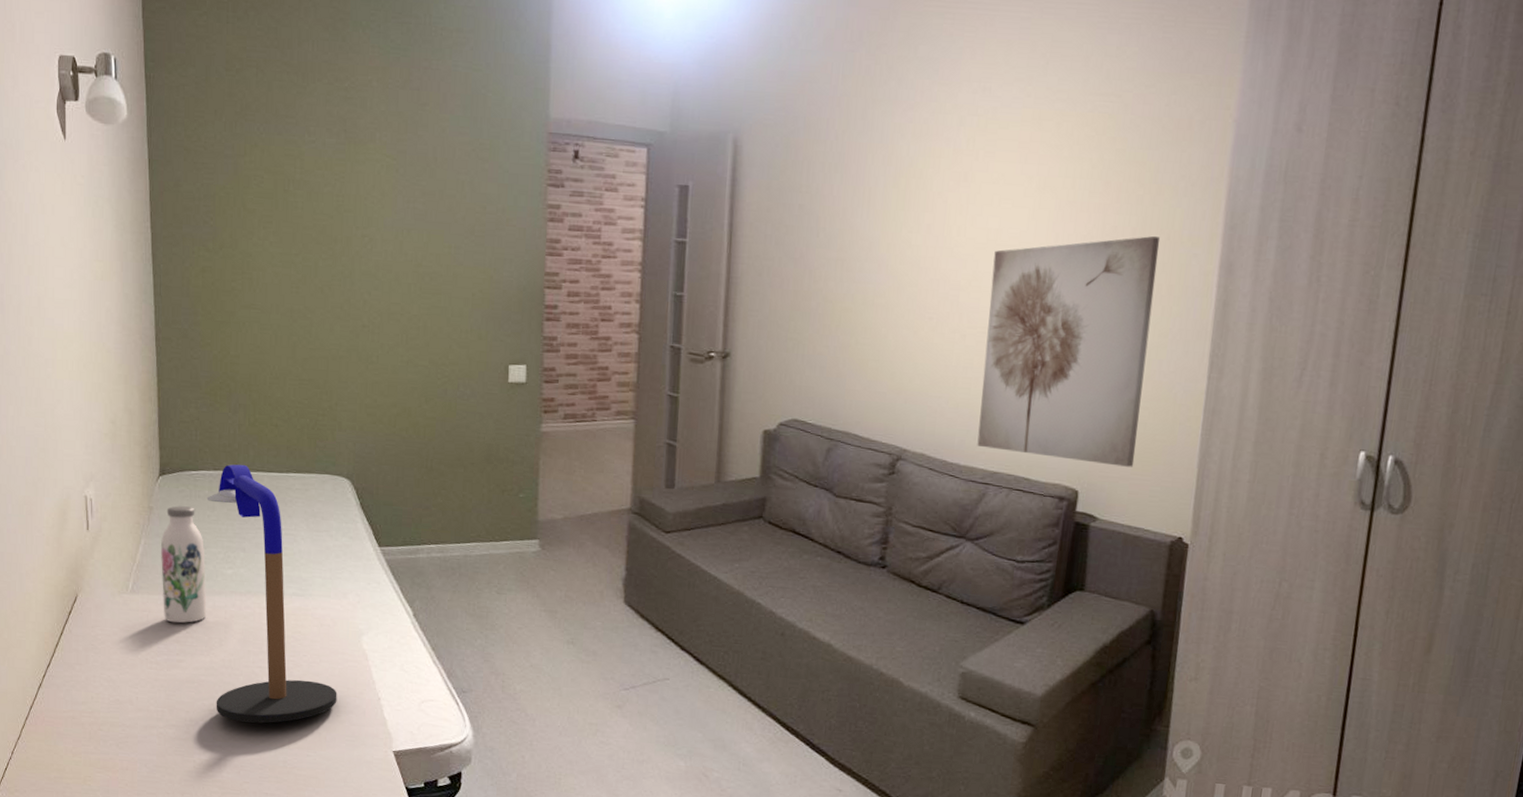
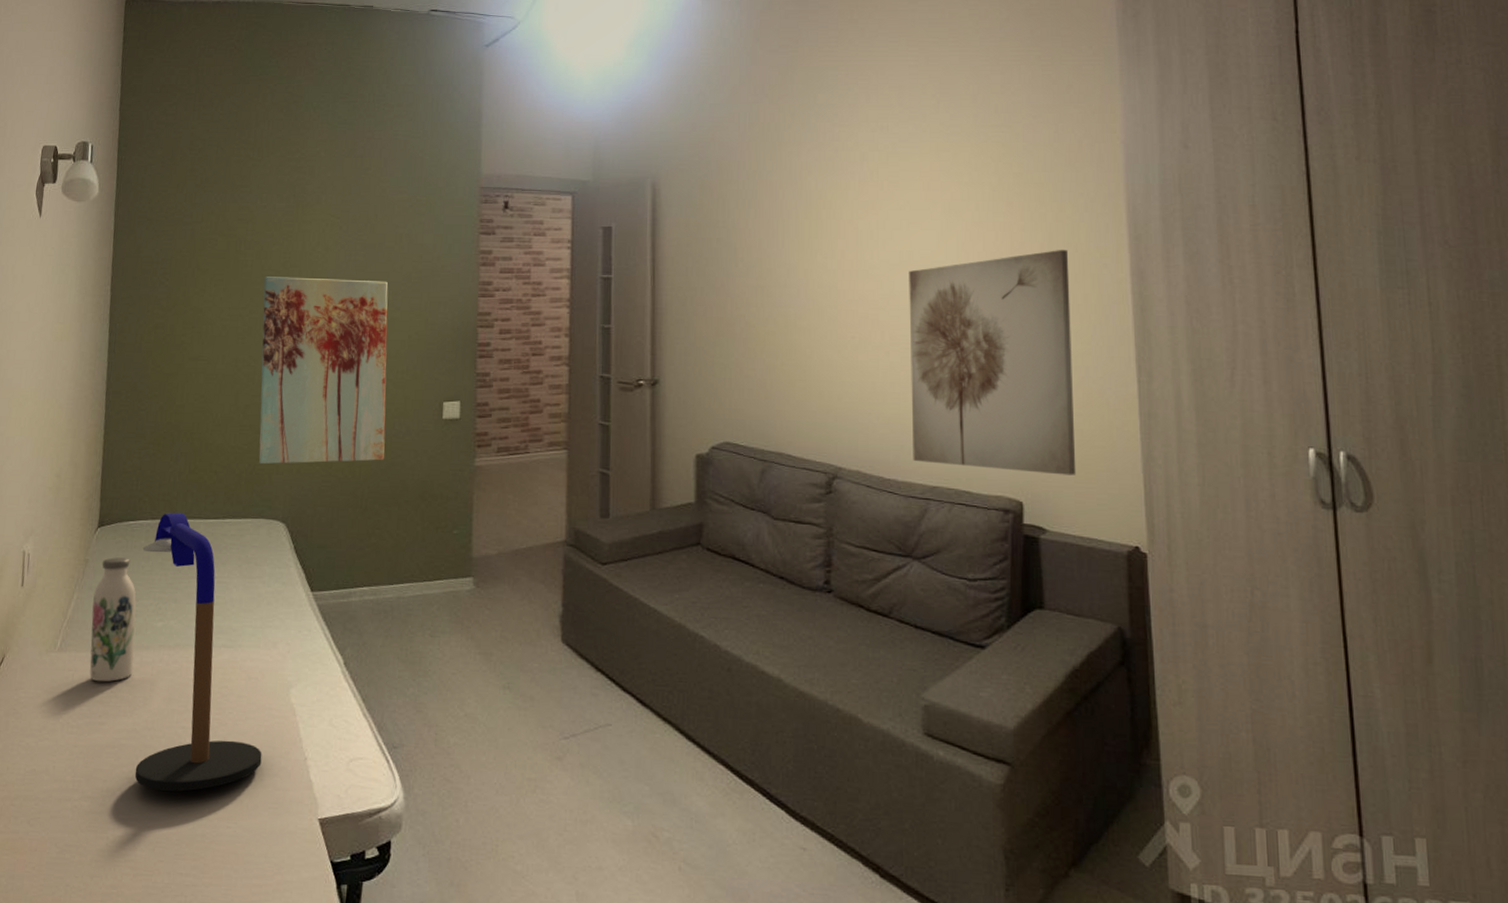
wall art: none [316,221,450,422] -> present [259,276,388,465]

